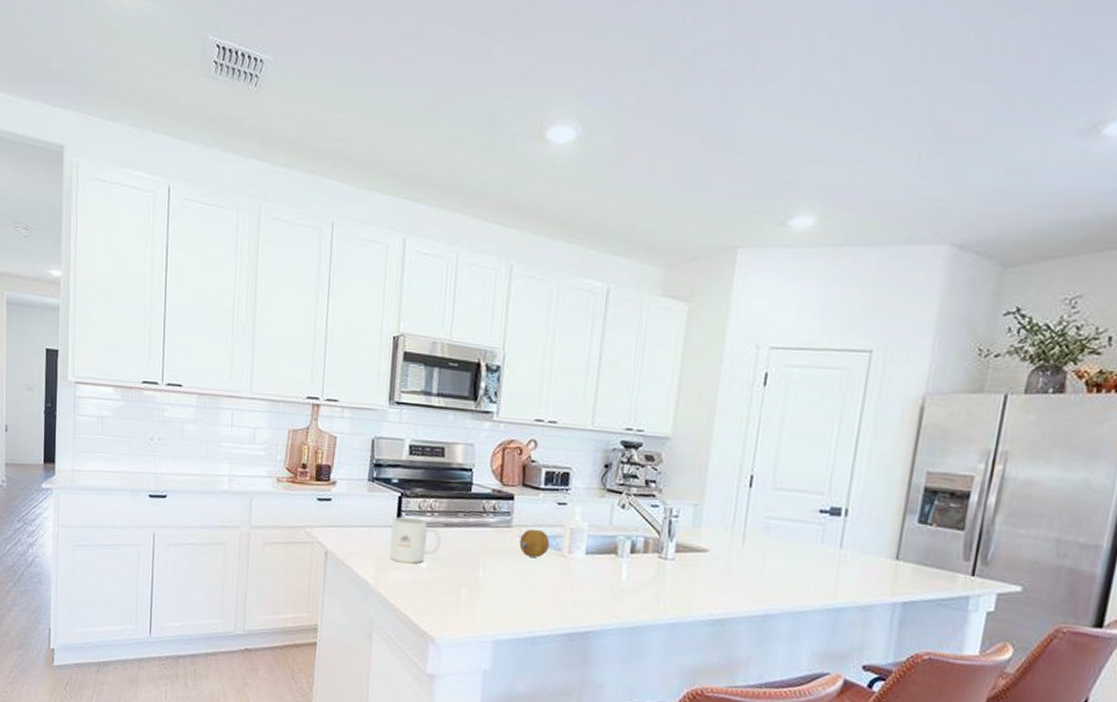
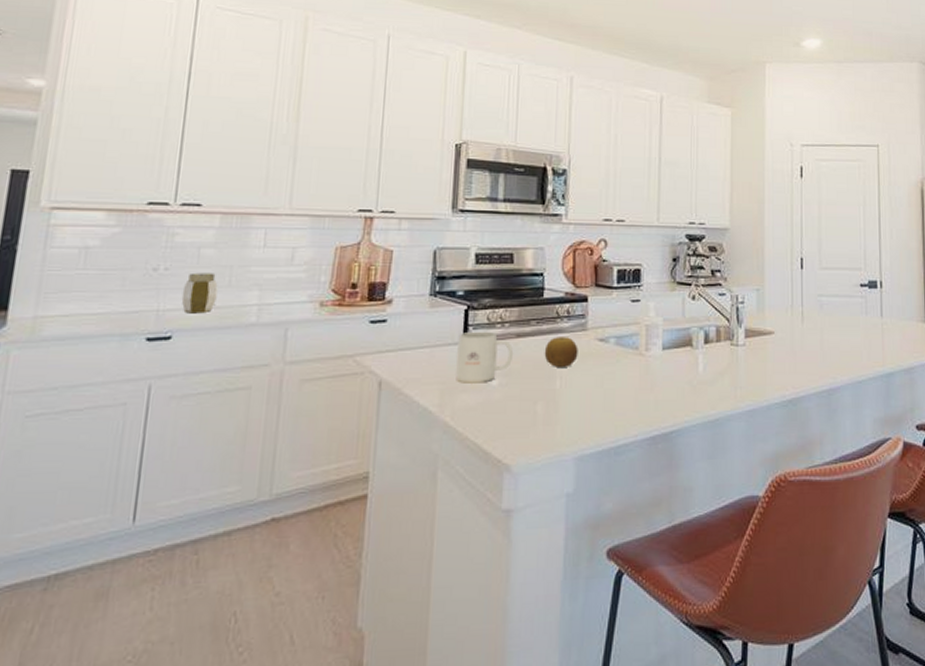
jar: none [172,444,198,479] -> present [181,272,218,314]
fruit: none [469,530,502,559] -> present [544,337,578,367]
fruit: present [519,528,550,558] -> none [596,329,627,359]

